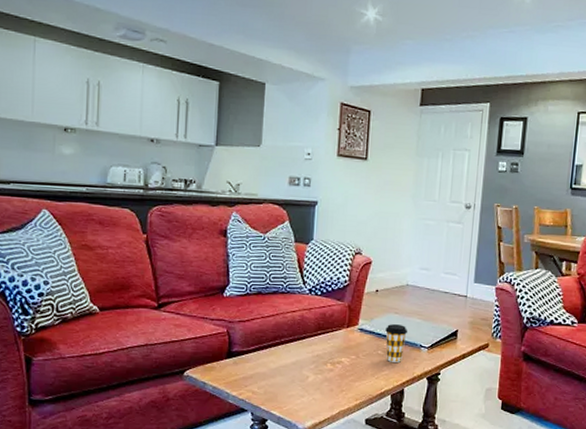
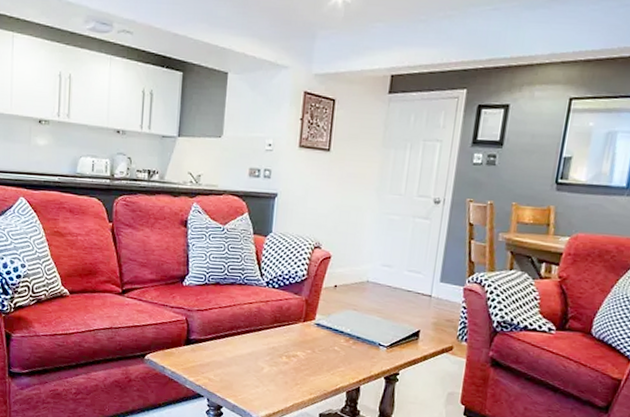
coffee cup: present [385,324,408,363] -> none [342,320,367,360]

